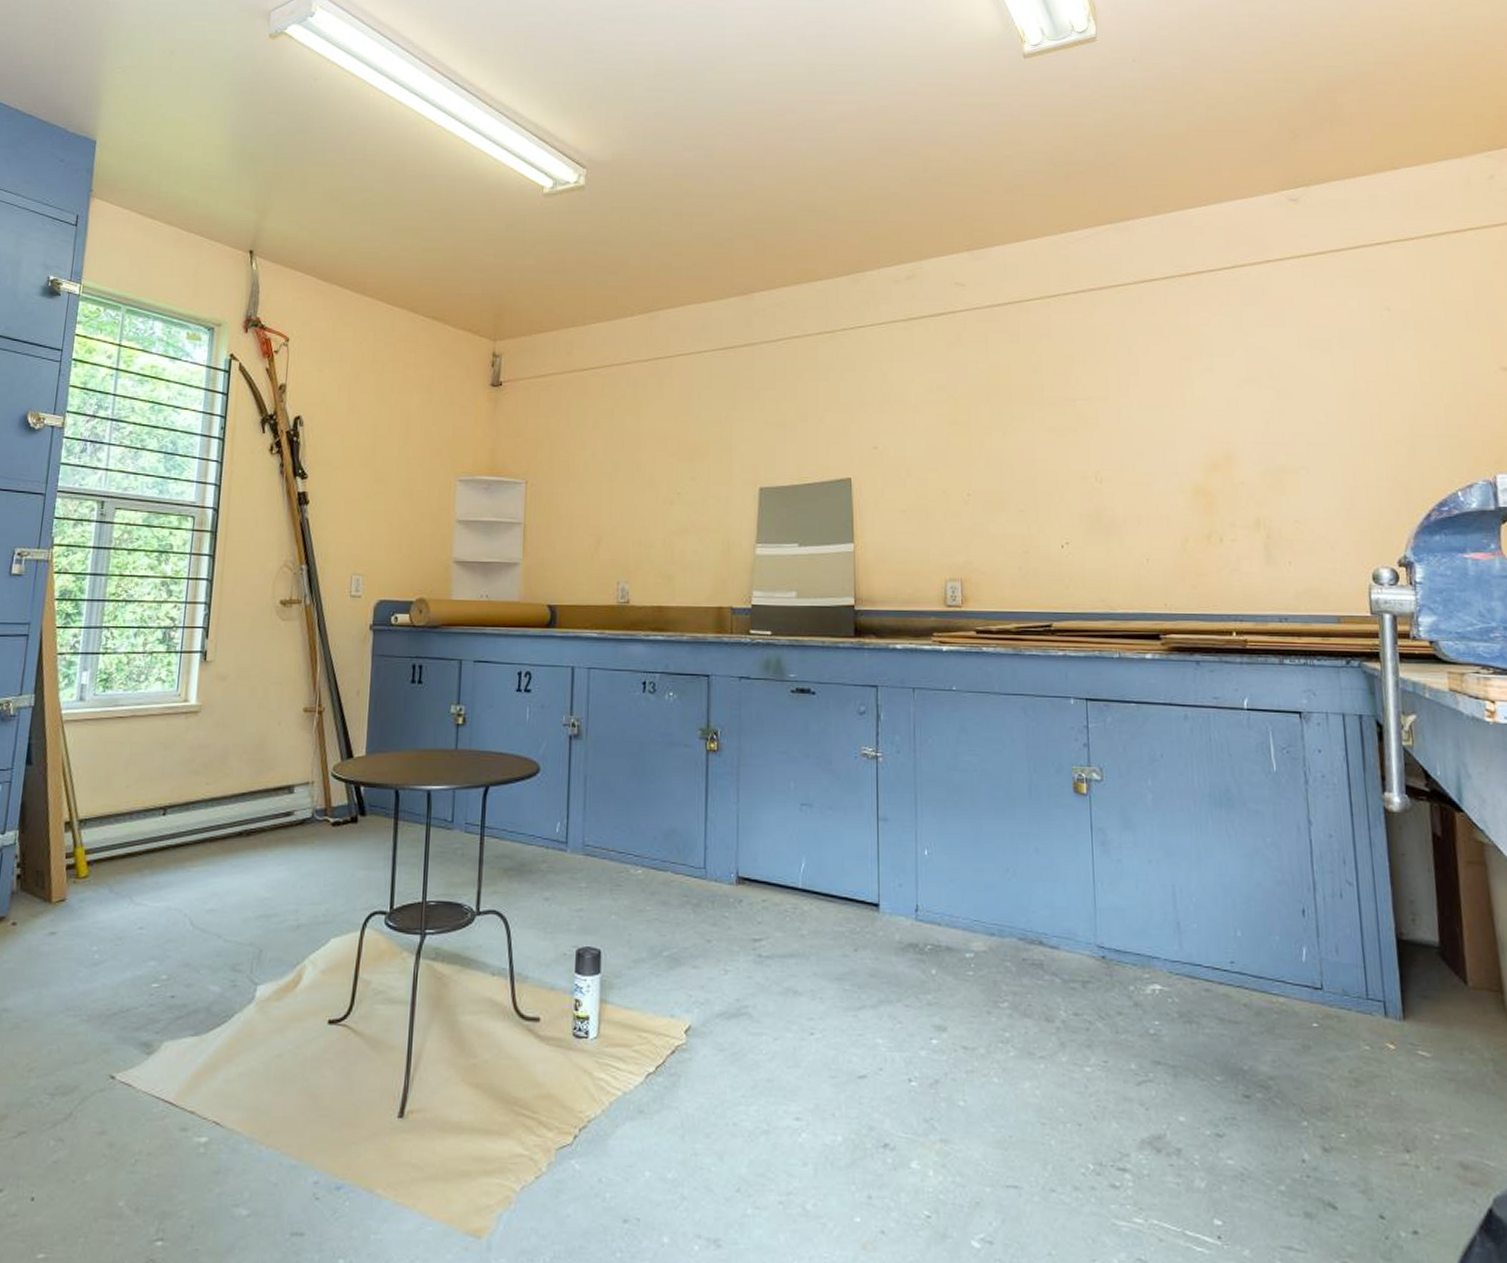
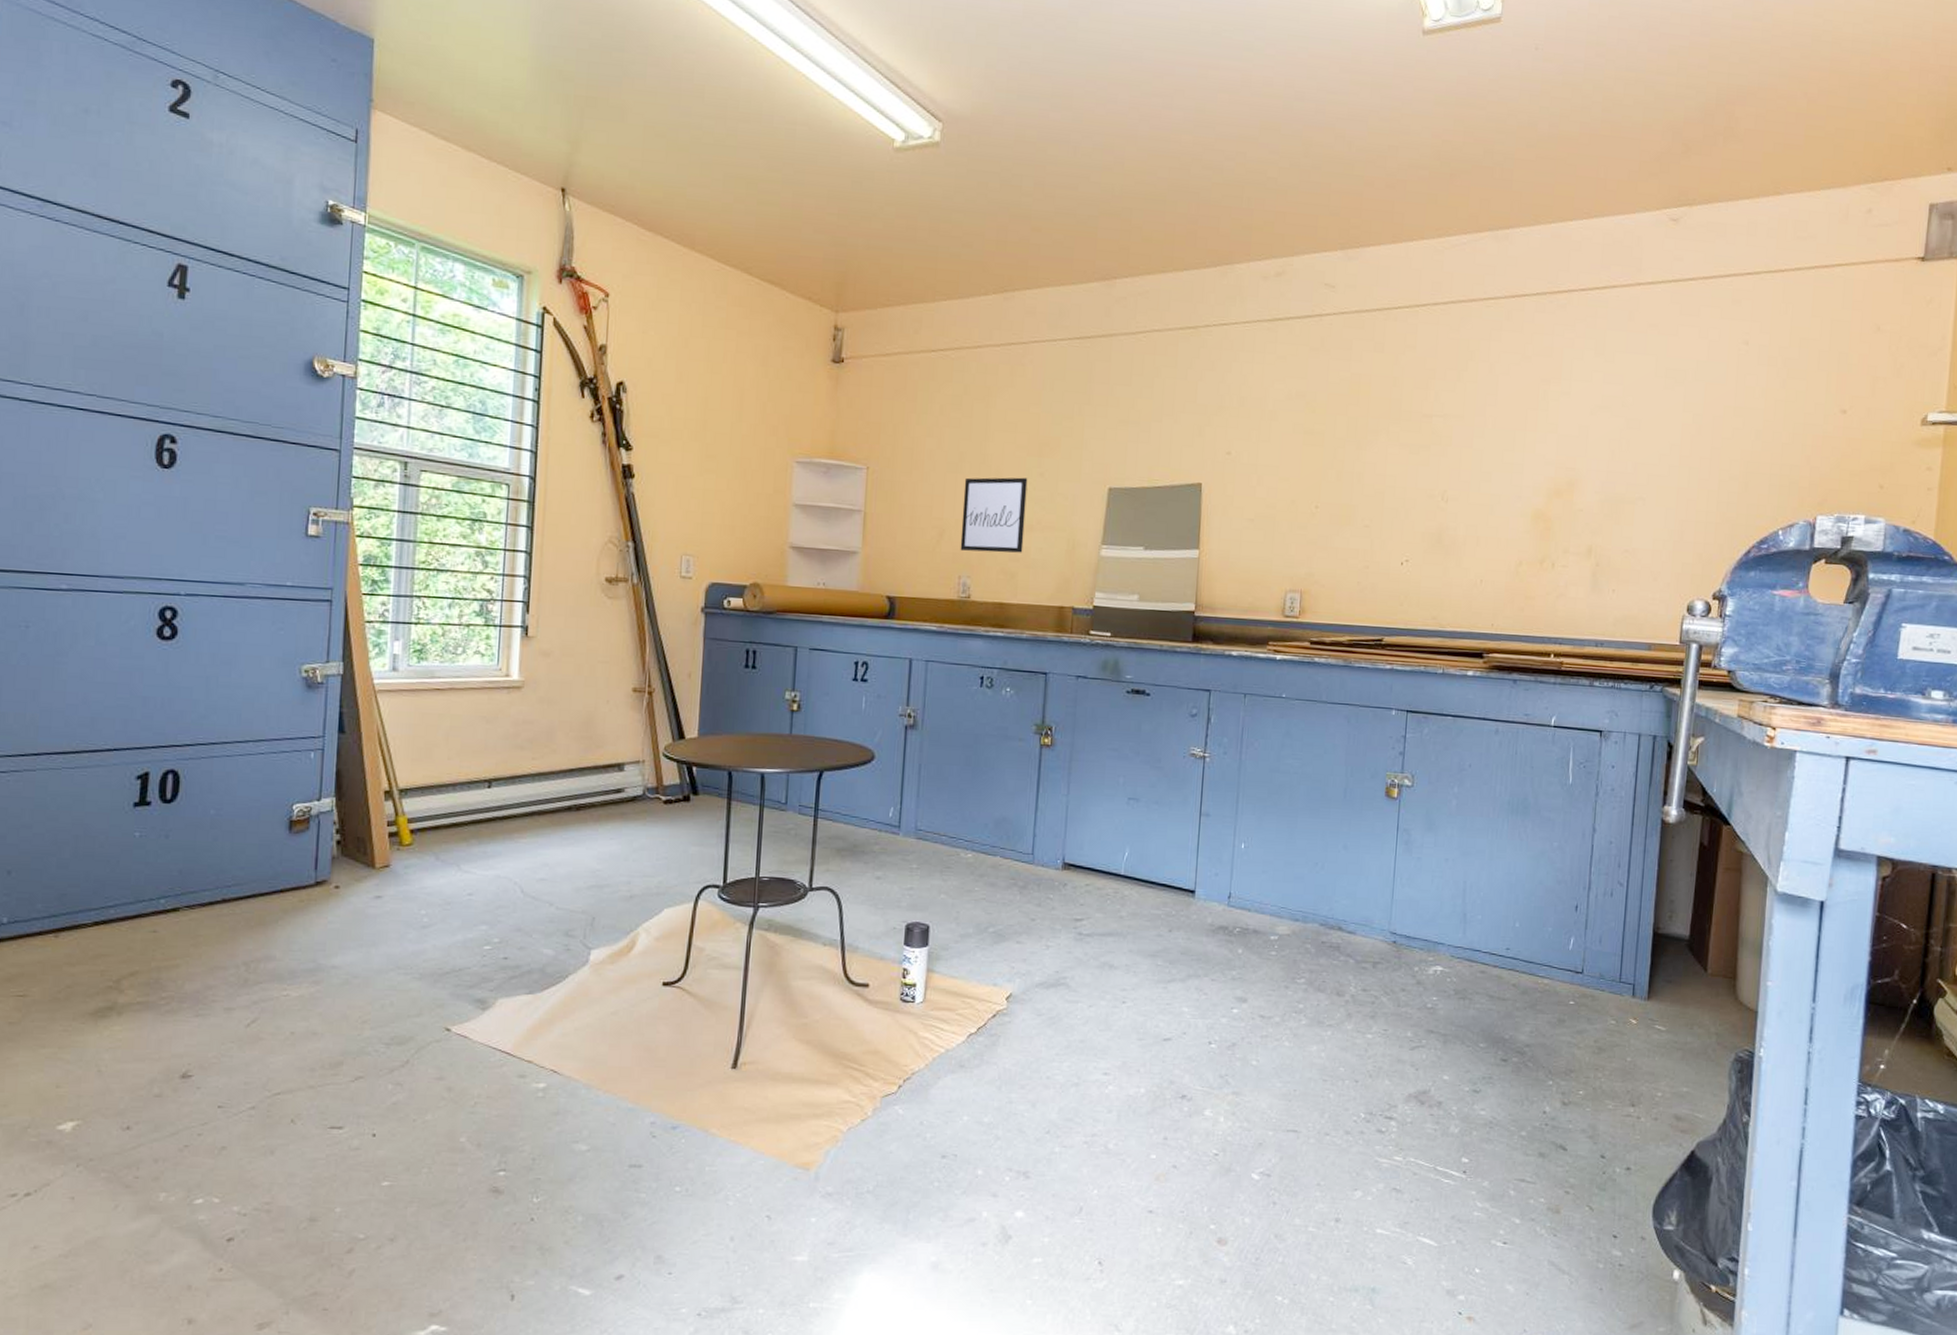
wall art: none [617,482,680,558] -> present [960,477,1028,553]

